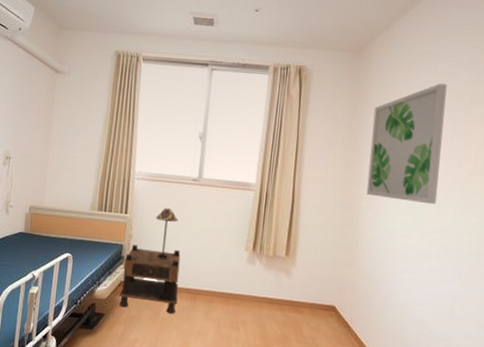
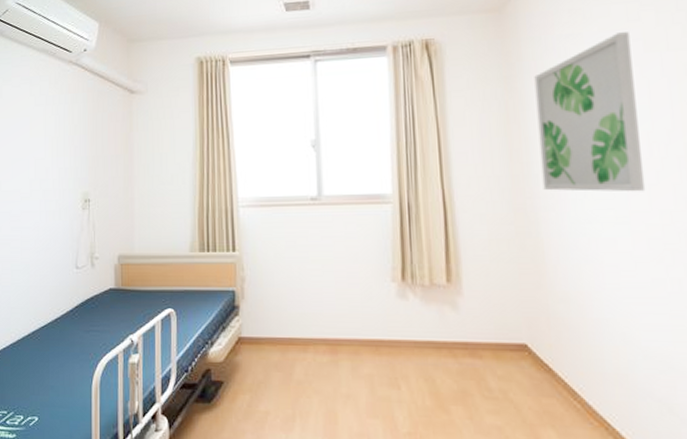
nightstand: present [119,244,181,314] -> none [238,289,314,374]
table lamp: present [155,208,178,260] -> none [270,239,300,304]

